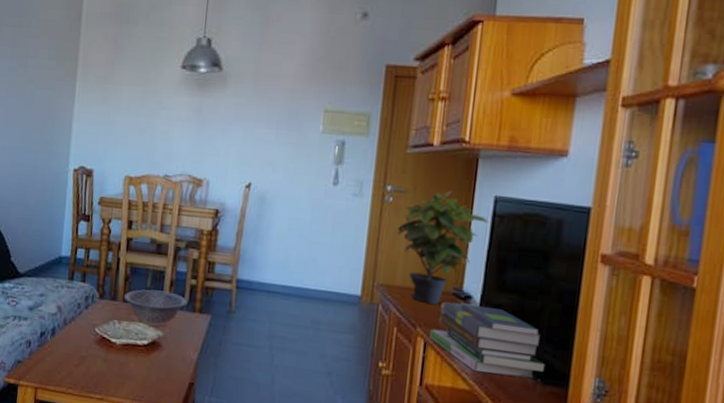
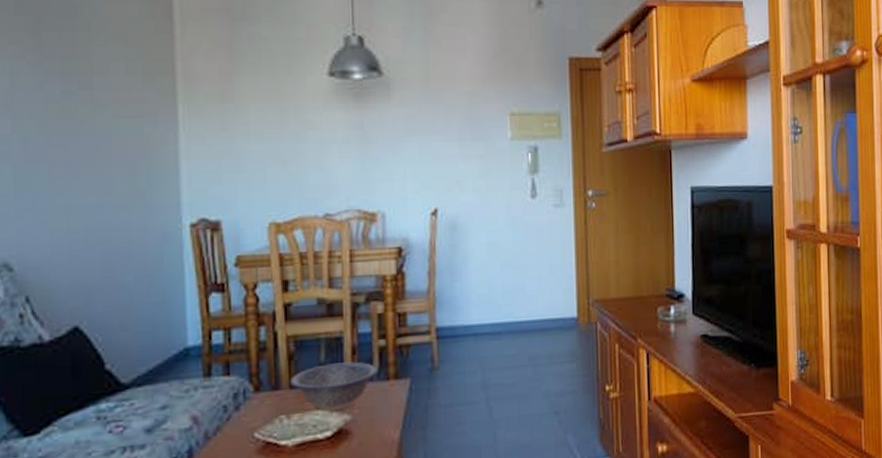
potted plant: present [397,190,490,305] -> none [604,186,690,312]
books: present [429,301,545,379] -> none [651,301,756,372]

